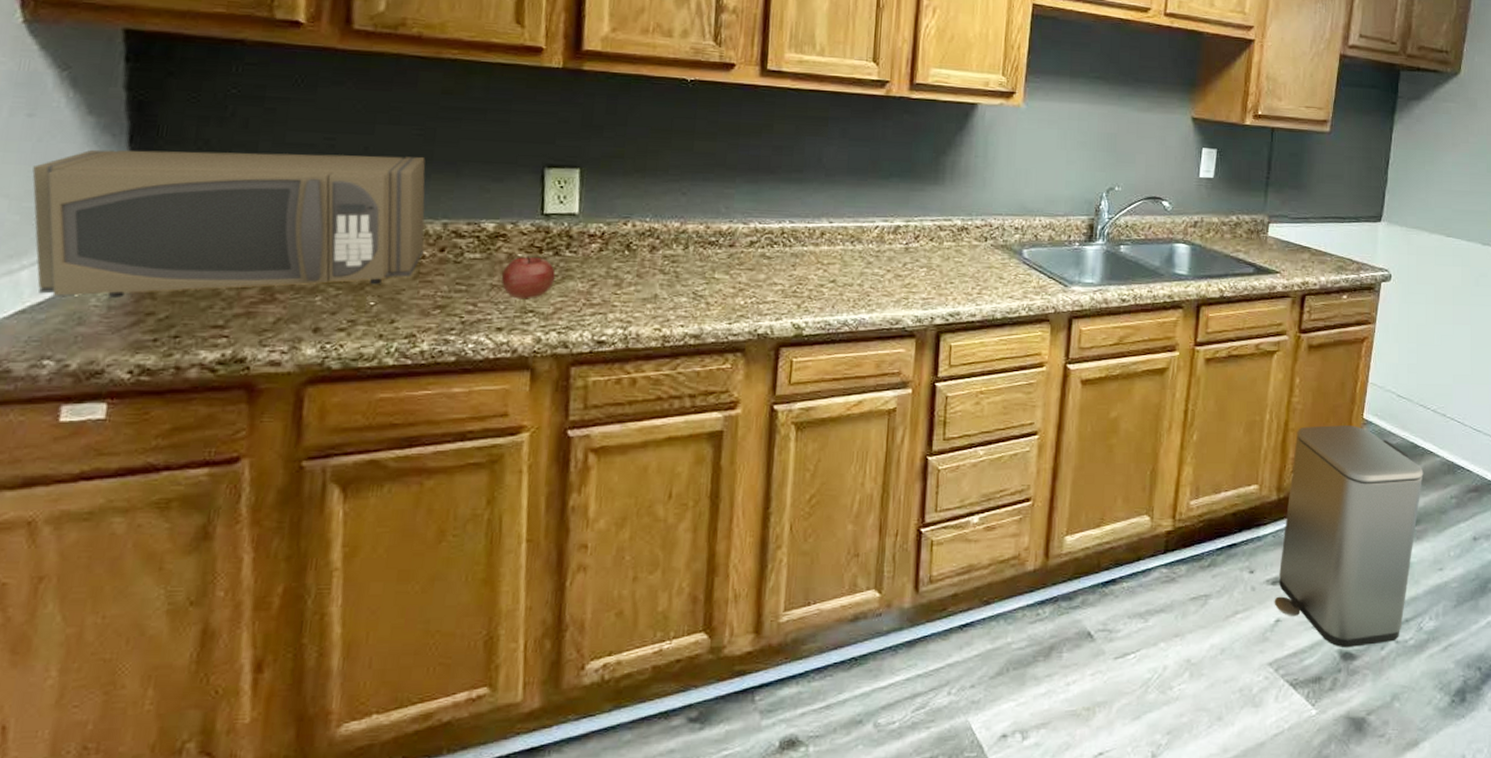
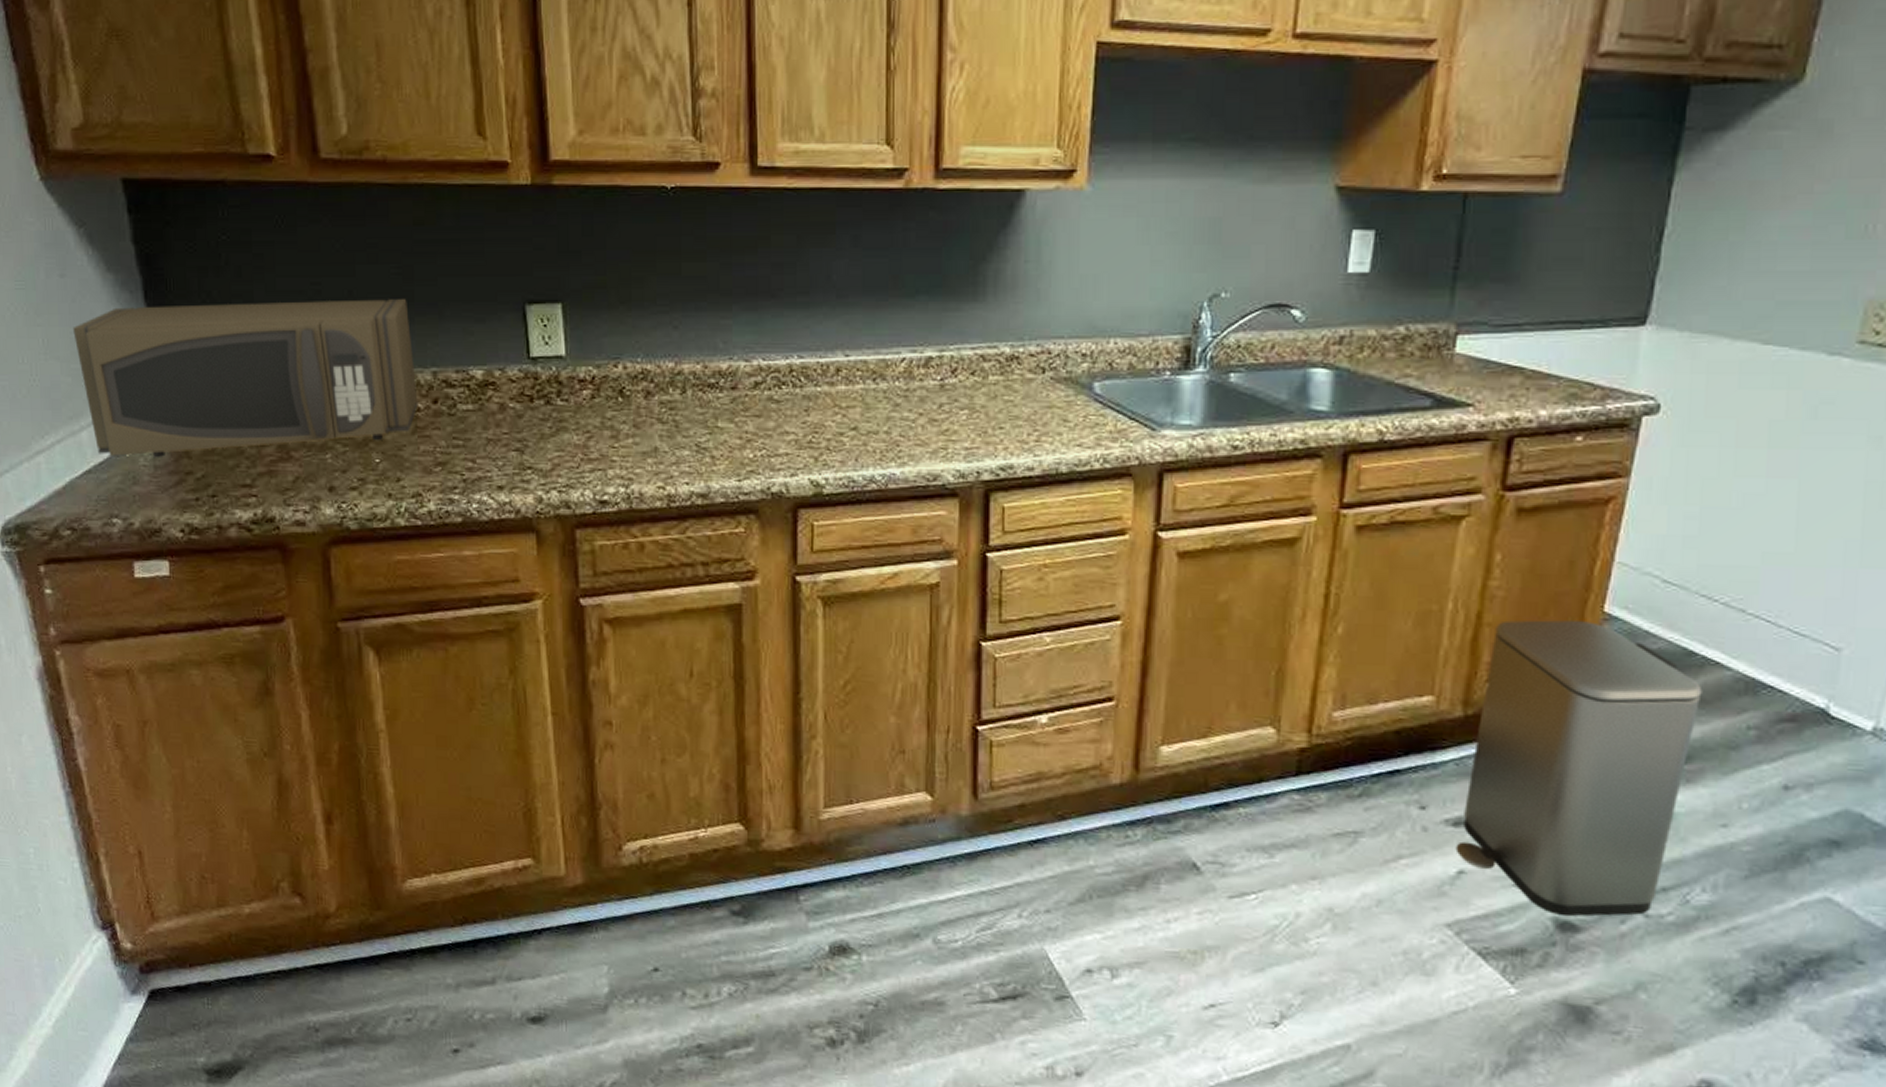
fruit: present [501,254,556,300] -> none [495,404,549,455]

